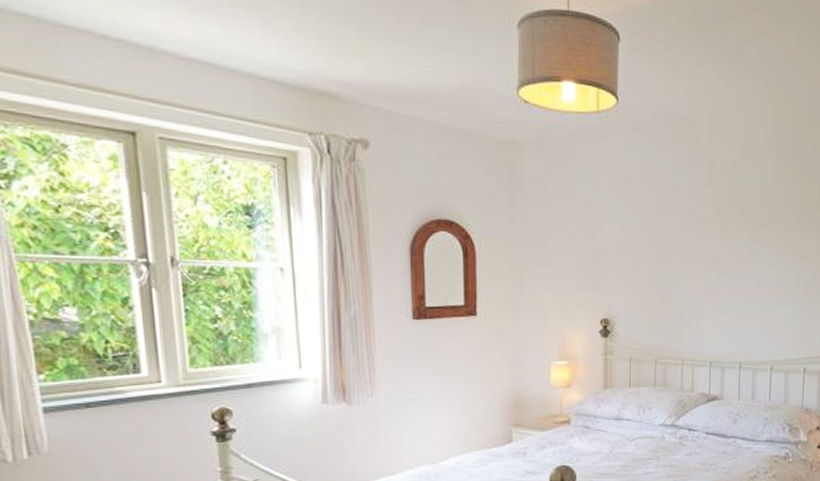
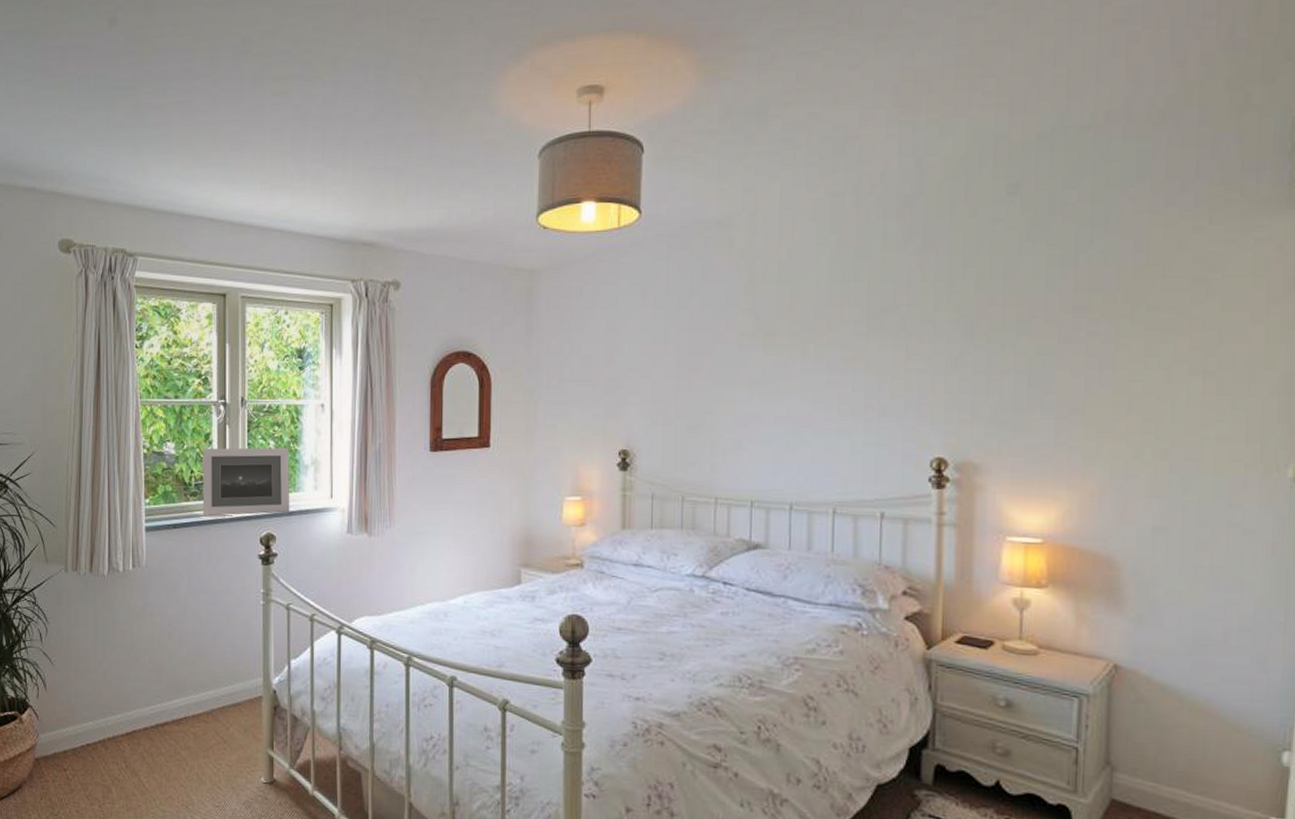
picture frame: none [120,314,249,391] -> present [202,447,290,516]

